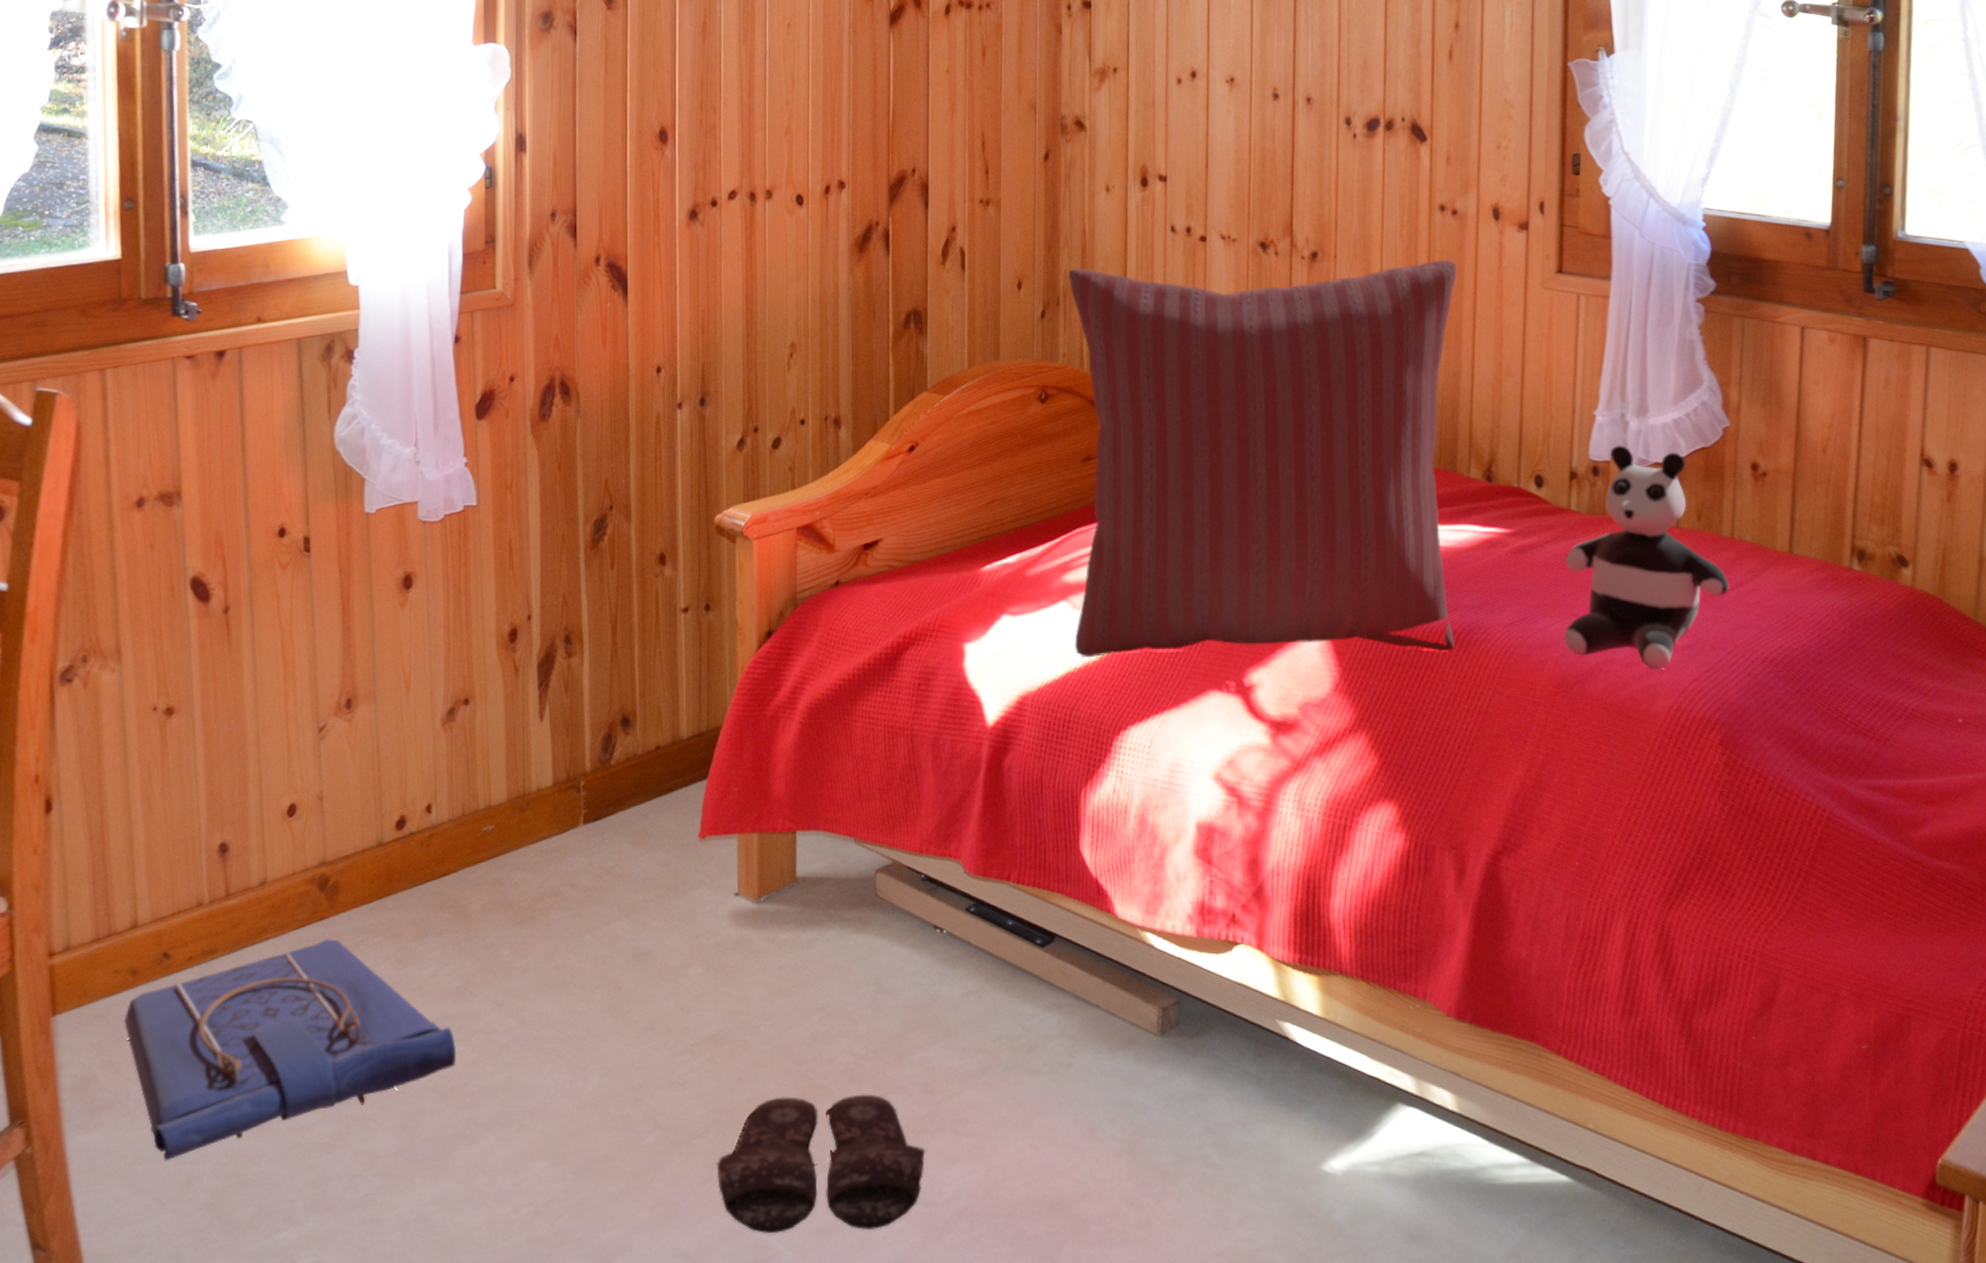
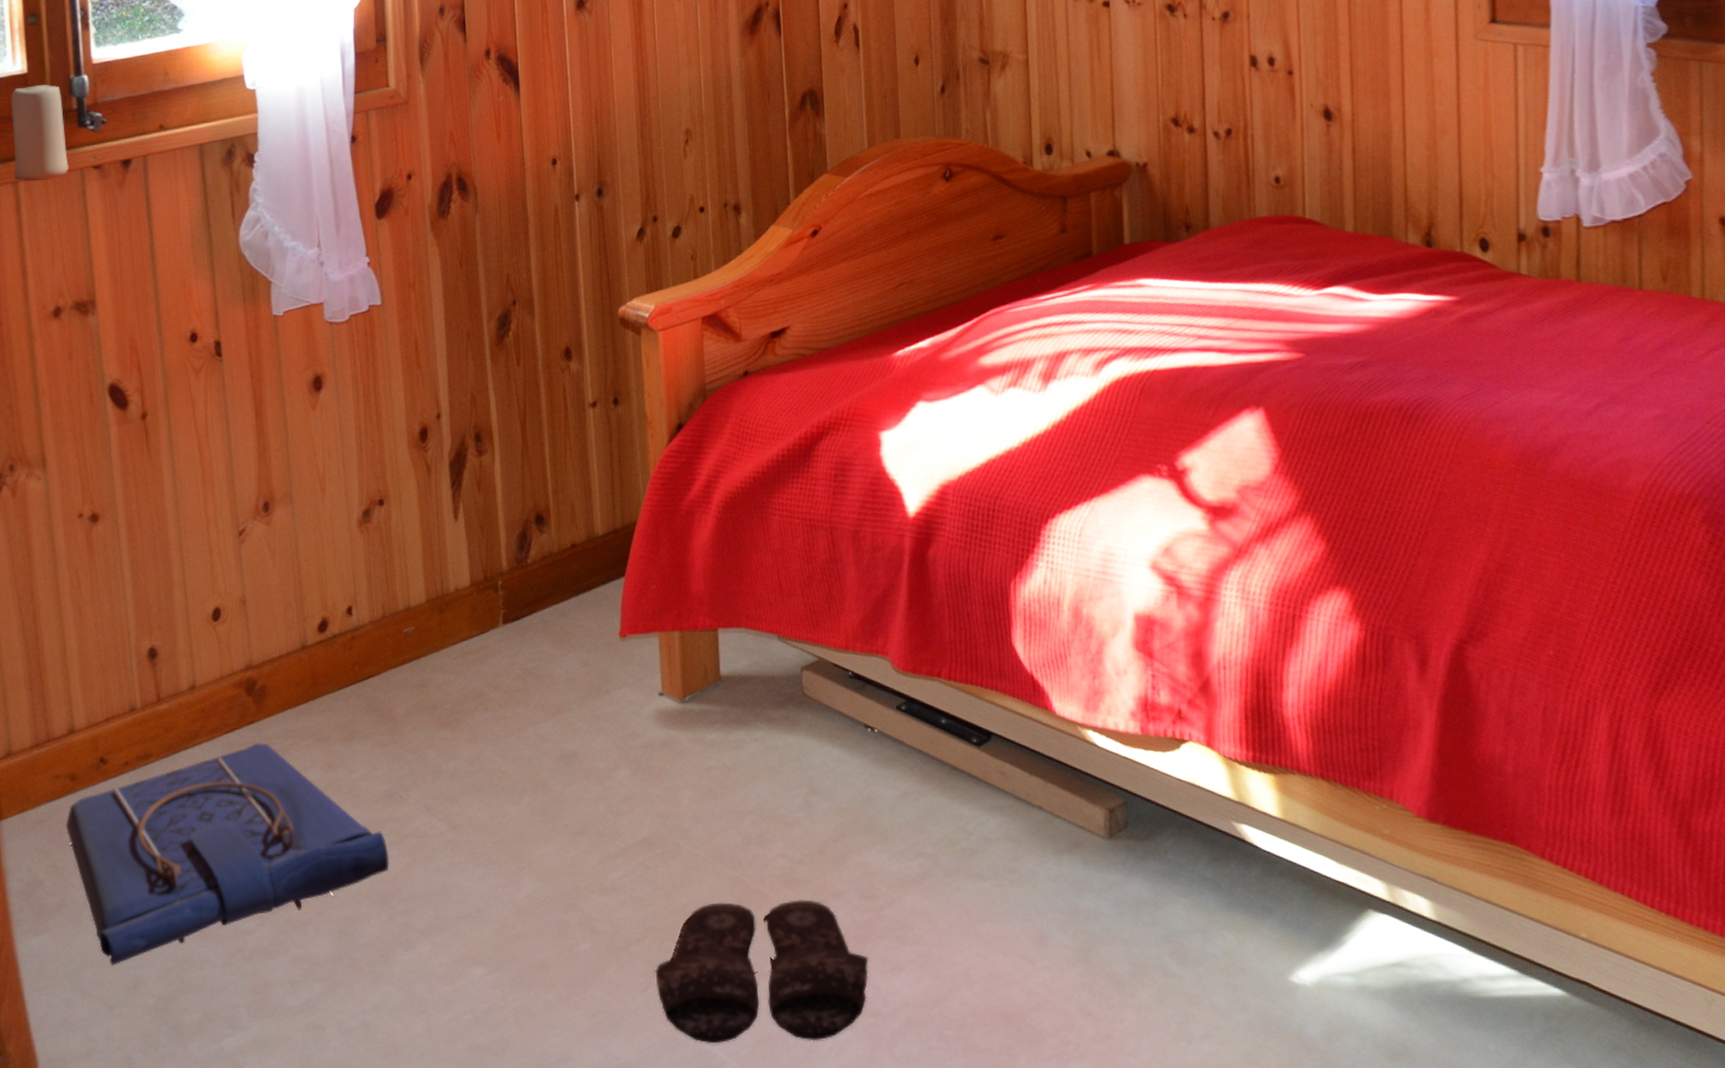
candle: none [101,272,160,369] -> present [11,85,69,182]
pillow: present [1068,260,1458,658] -> none [966,14,1402,444]
stuffed animal: present [1564,444,1729,670] -> none [1517,202,1703,443]

